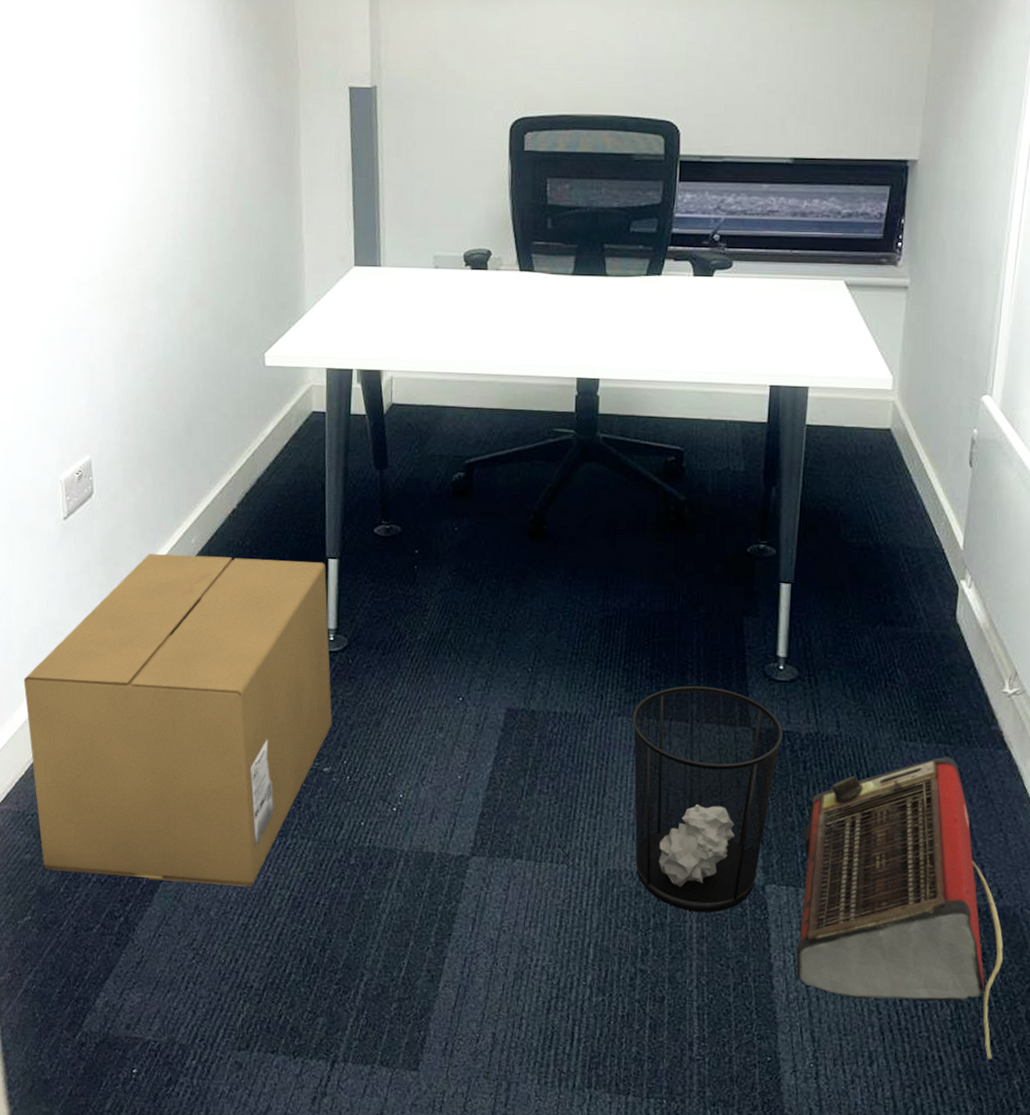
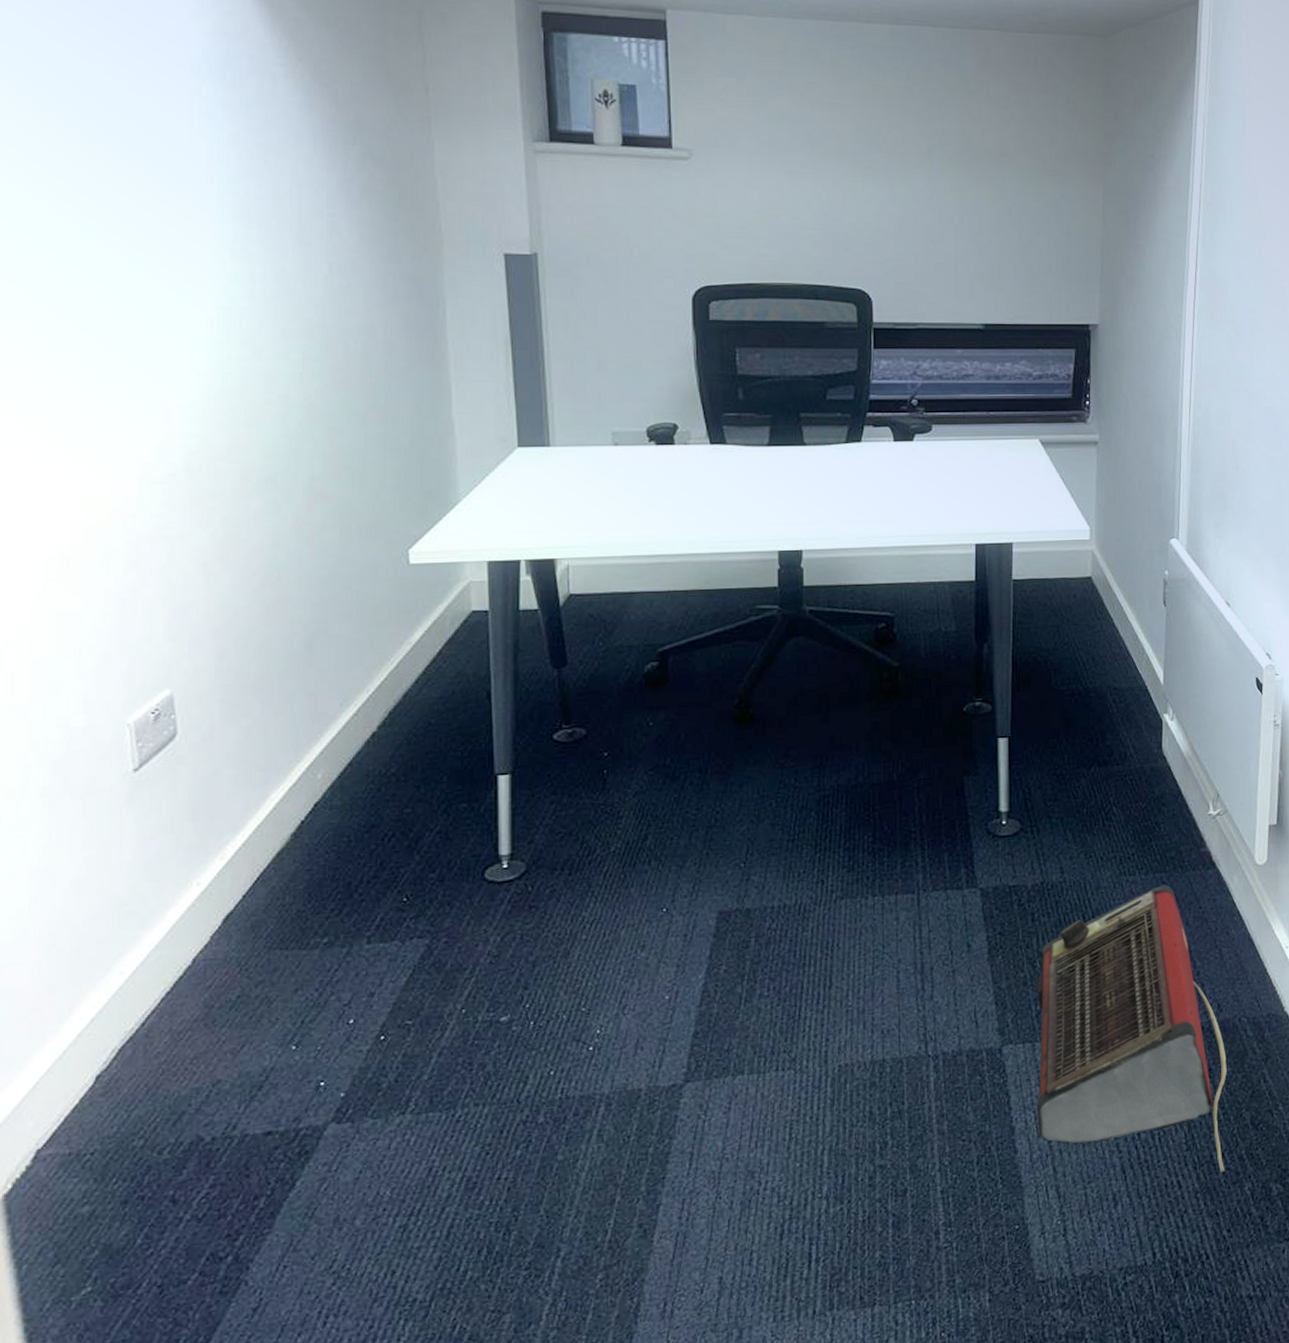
box: present [23,554,332,887] -> none [76,780,510,1220]
waste bin: present [632,685,783,912] -> none [856,852,1010,1091]

